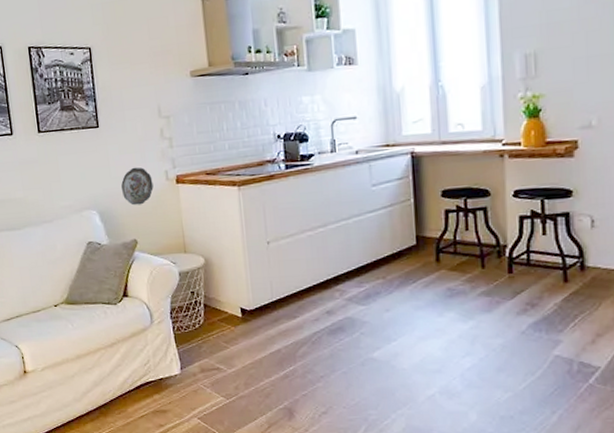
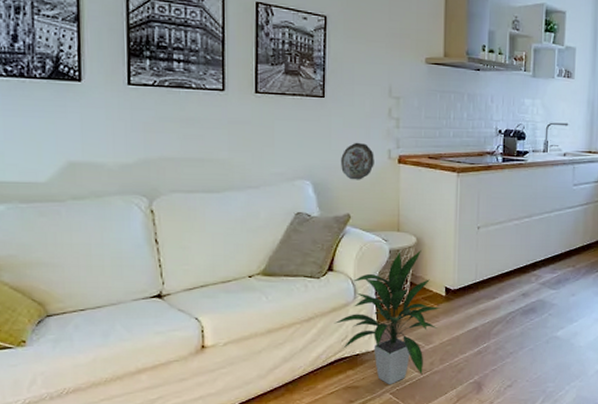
indoor plant: none [135,271,238,410] -> present [334,250,440,385]

